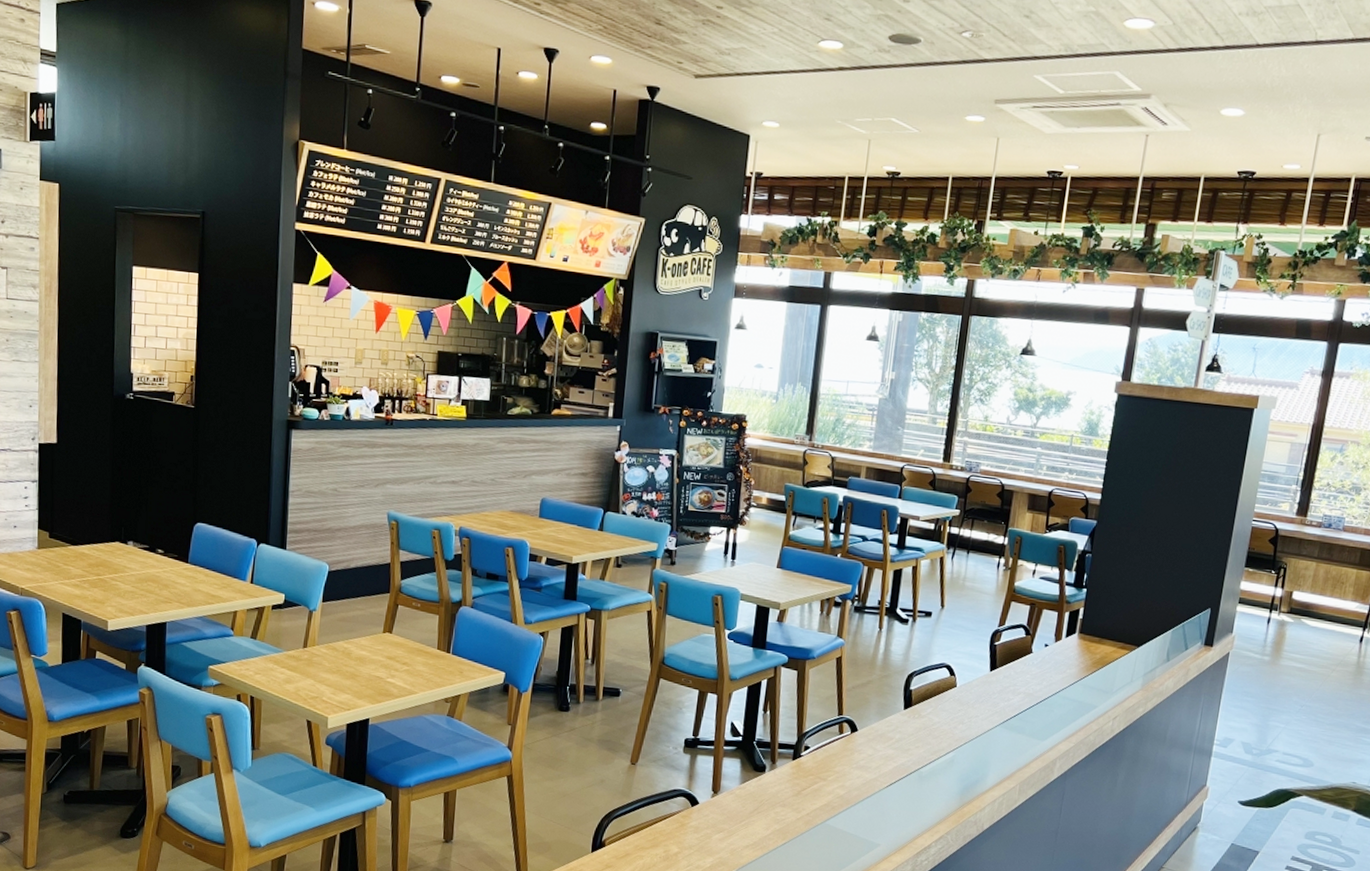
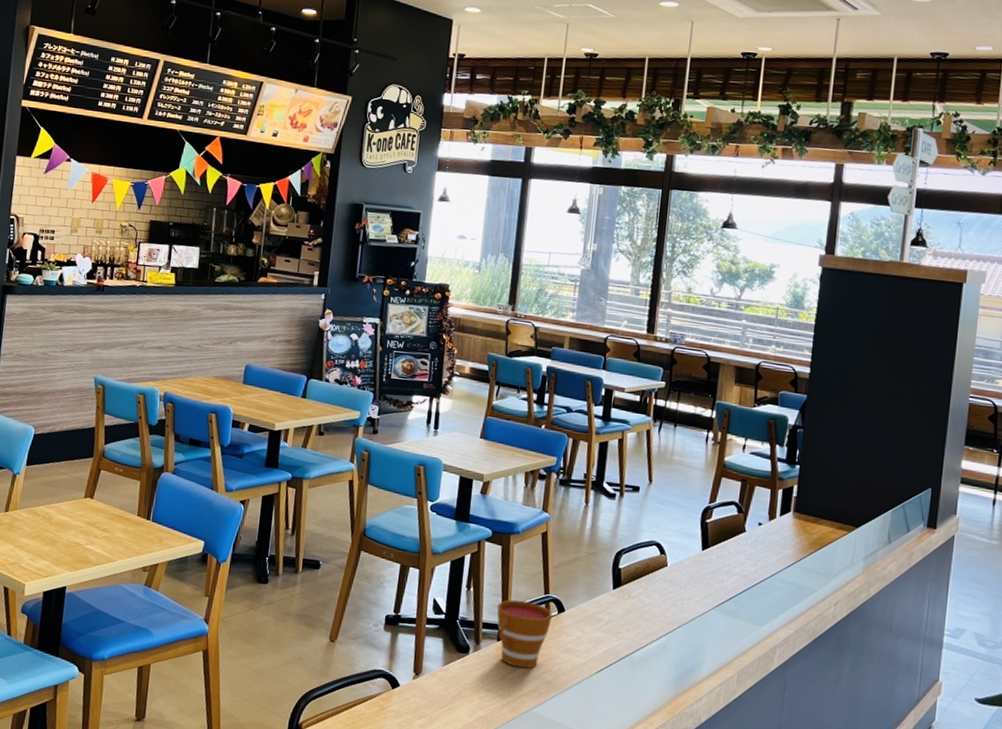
cup: none [792,721,846,785] -> present [497,600,552,669]

